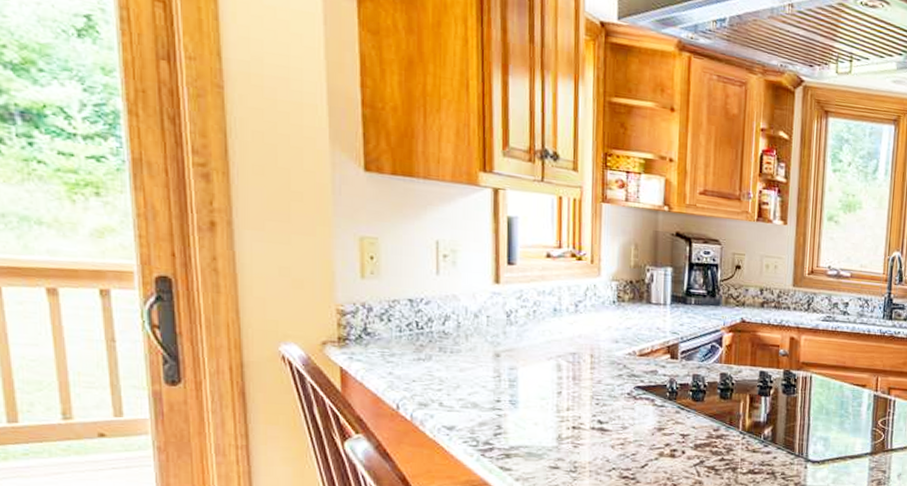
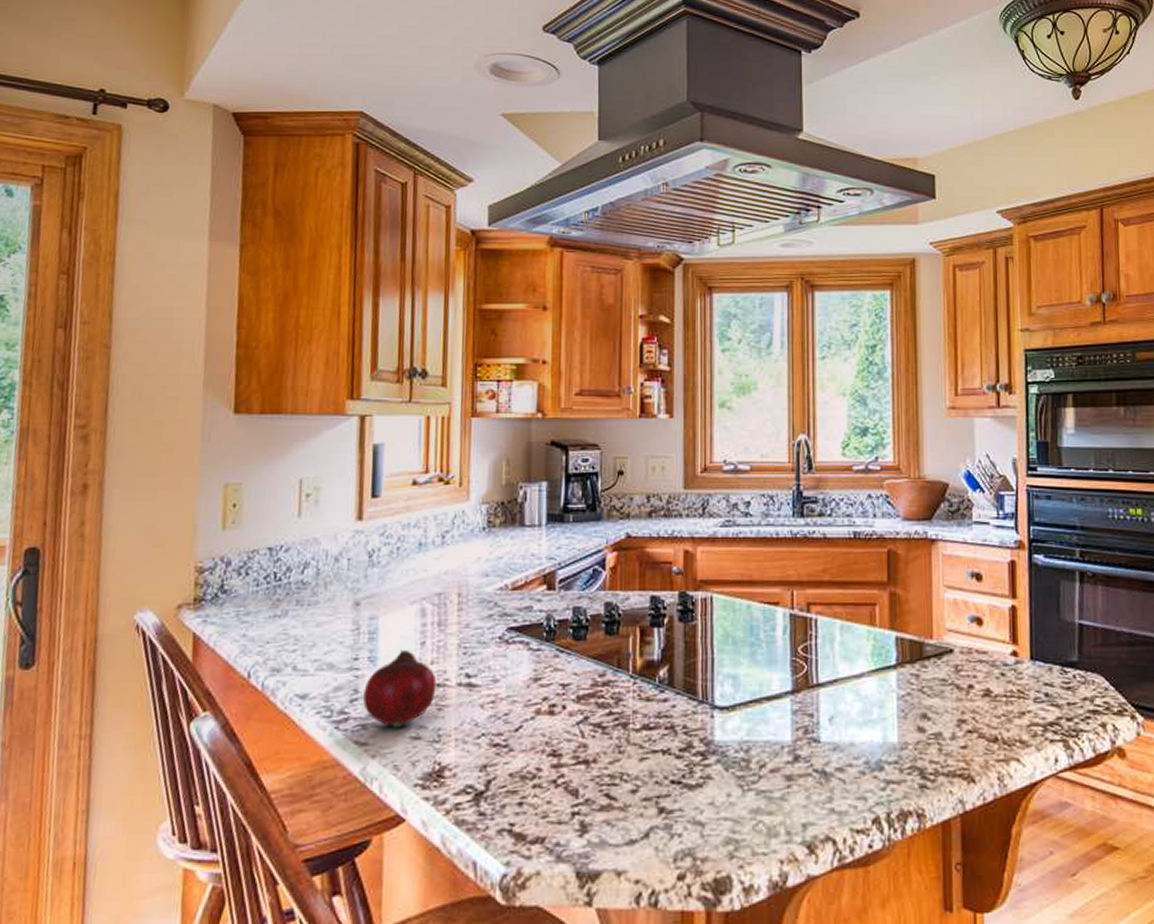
fruit: none [506,396,572,458] -> present [363,649,437,727]

